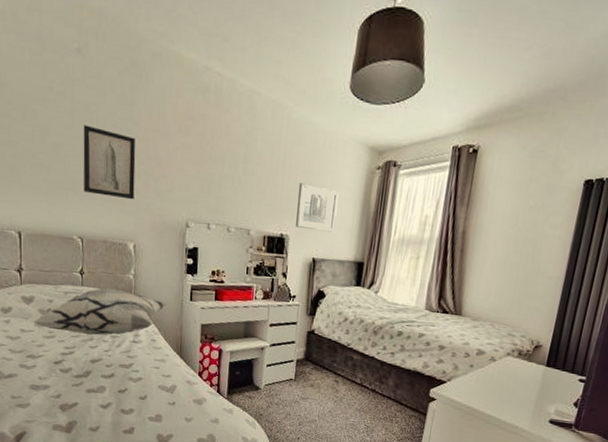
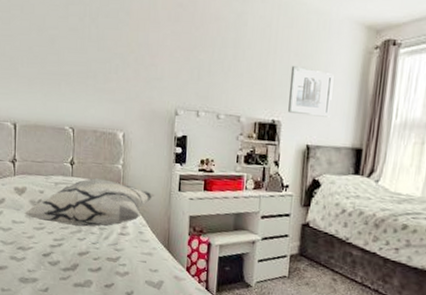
wall art: present [83,125,136,200] -> none [76,17,127,89]

